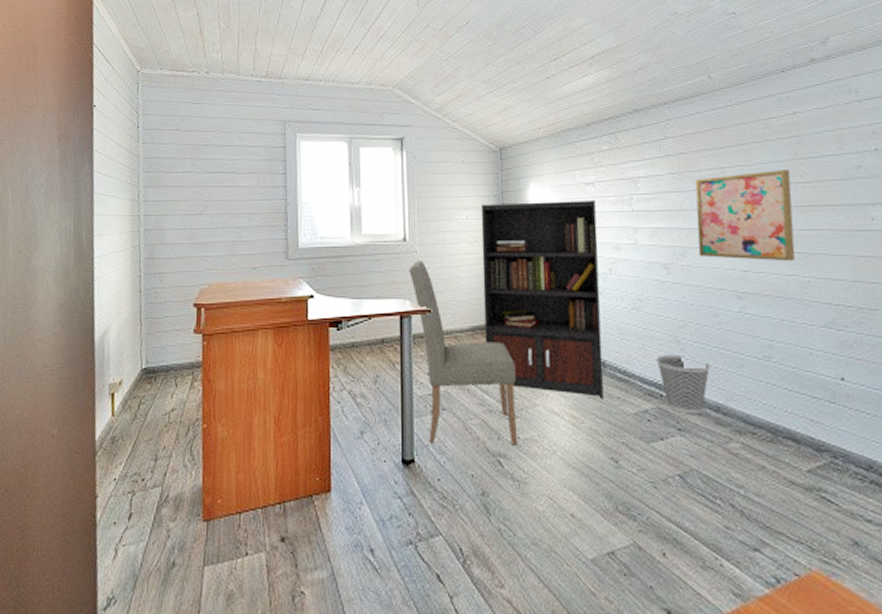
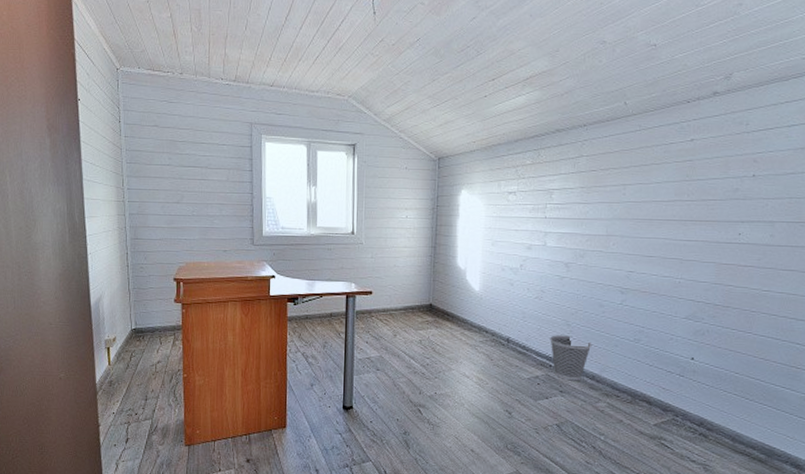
chair: present [409,260,518,444] -> none [355,251,437,398]
bookcase: present [481,199,634,399] -> none [414,206,531,366]
wall art: present [695,170,795,262] -> none [594,189,680,266]

